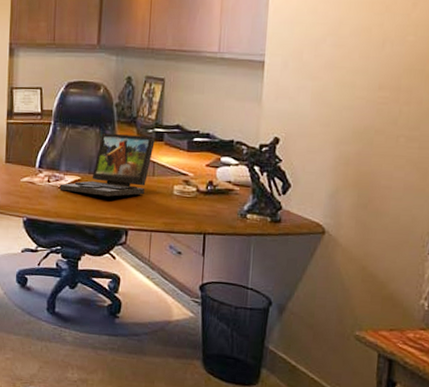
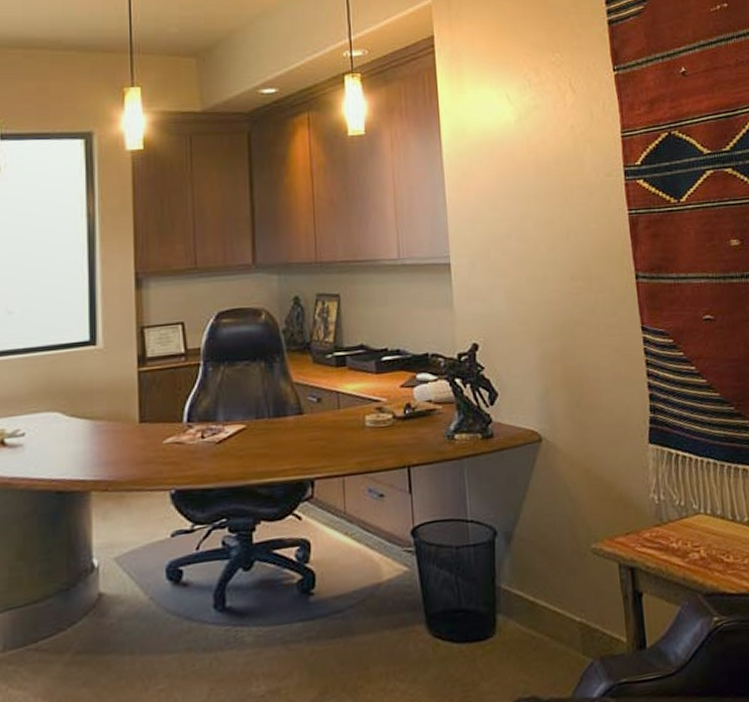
laptop: present [59,132,156,197] -> none [218,362,337,446]

